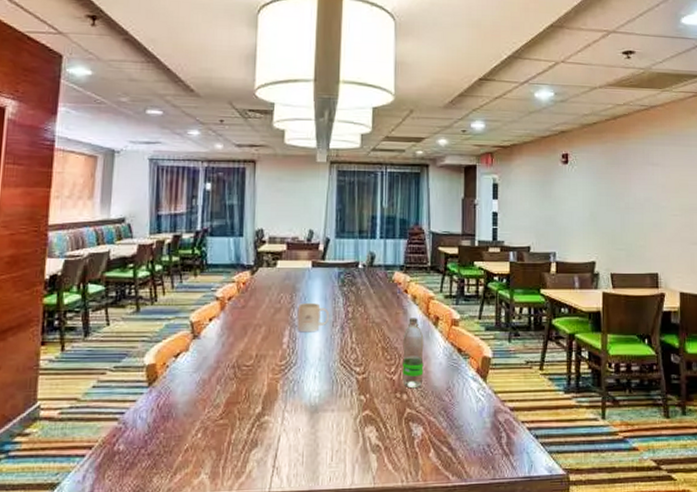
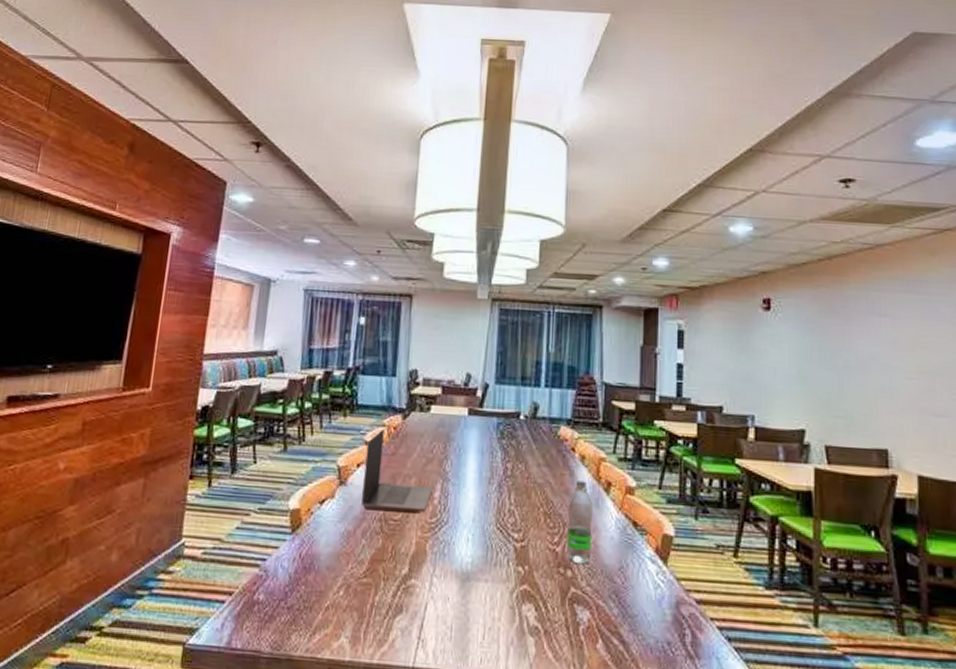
laptop computer: none [215,286,281,359] -> present [362,430,433,514]
mug: present [297,303,330,333] -> none [449,455,487,489]

